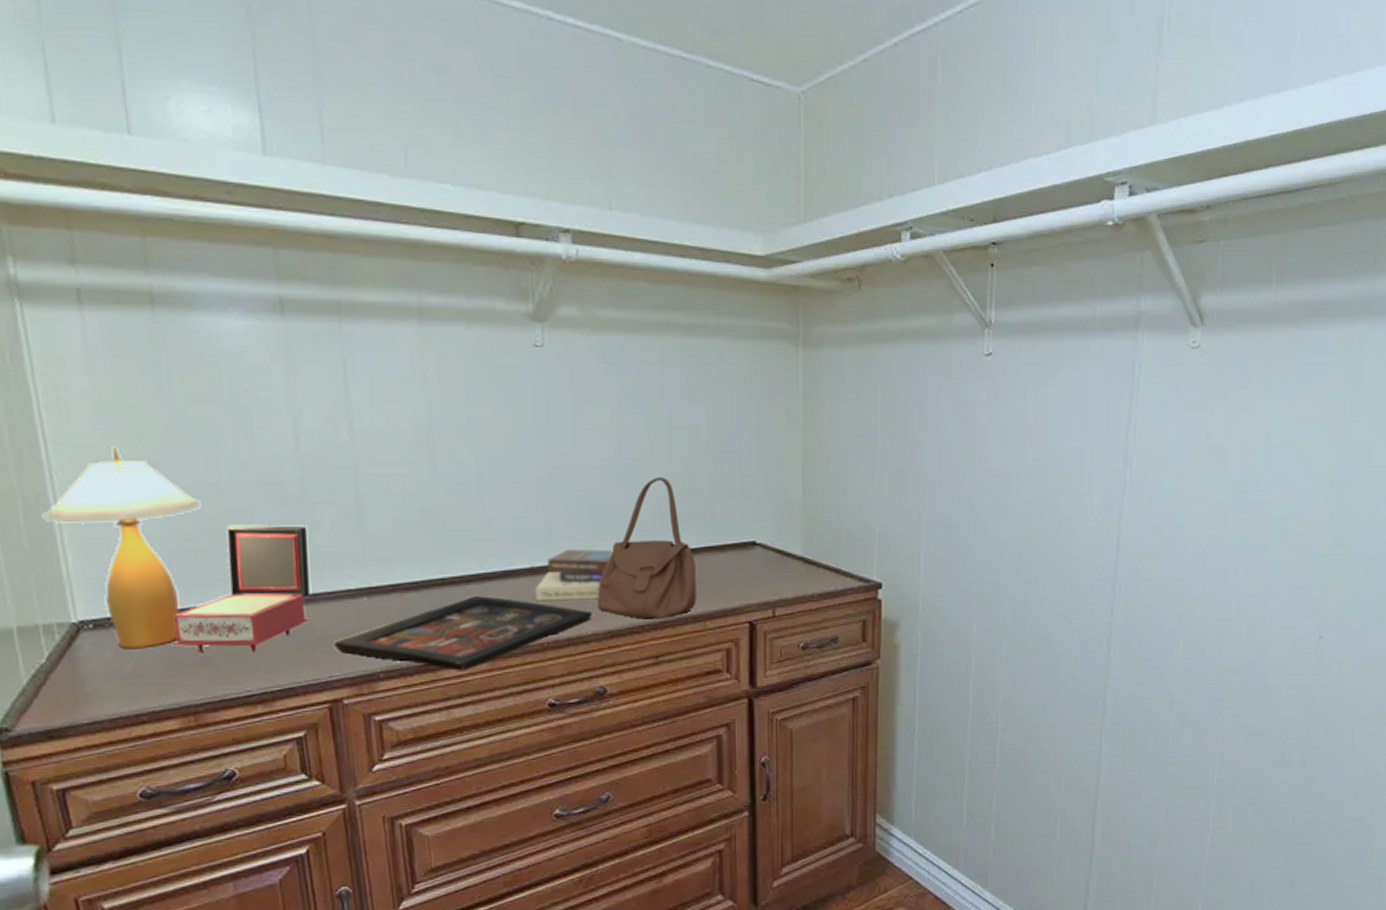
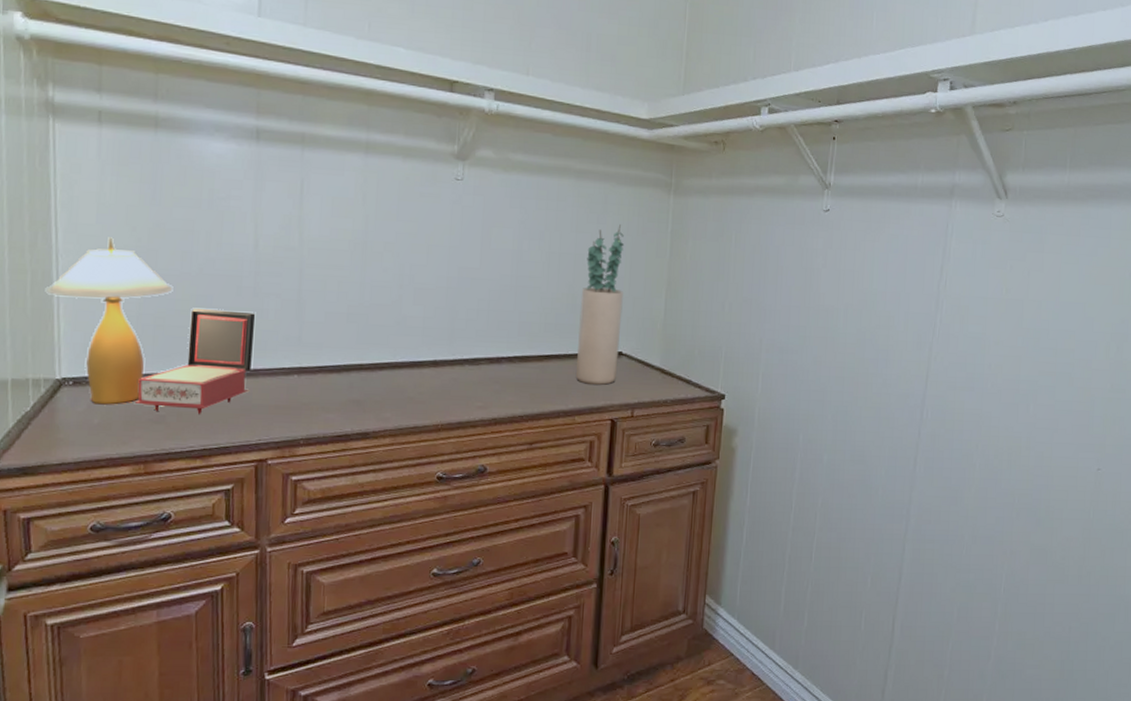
decorative tray: present [333,596,592,671] -> none [265,381,481,443]
books: present [535,548,613,602] -> none [435,347,504,391]
handbag: present [597,476,697,620] -> none [486,292,571,413]
vase: none [700,388,752,584] -> present [576,224,625,386]

